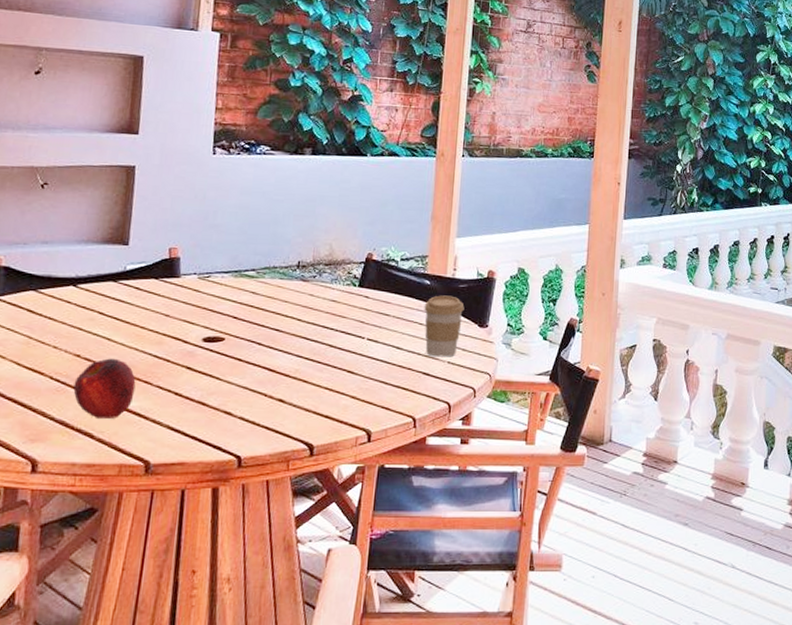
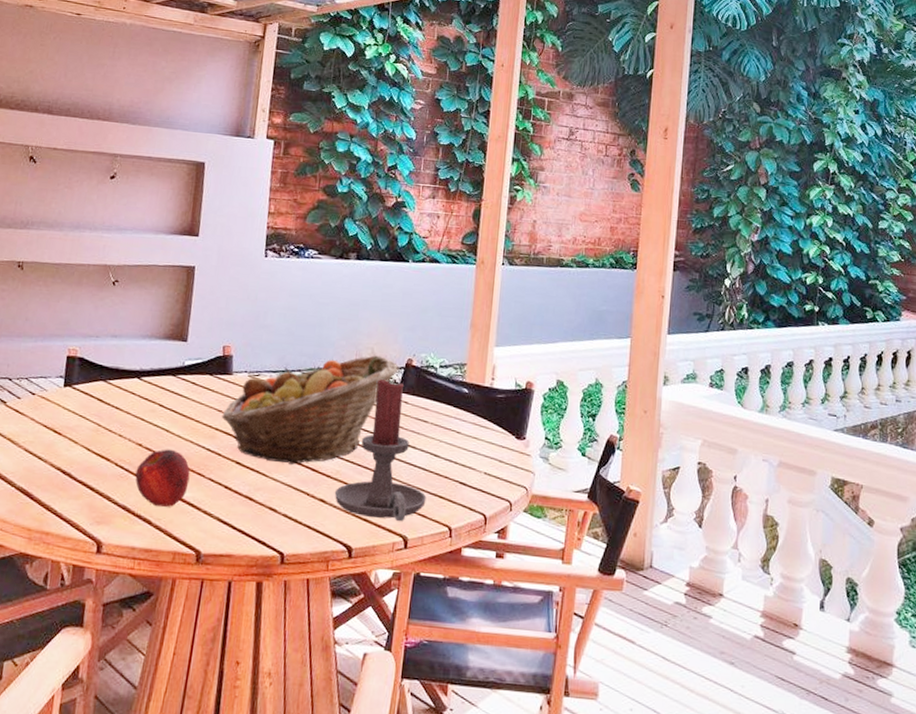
fruit basket: none [169,251,357,366] -> present [221,355,398,465]
candle holder: none [293,274,390,415] -> present [334,379,427,521]
coffee cup: present [424,295,465,357] -> none [461,404,502,468]

